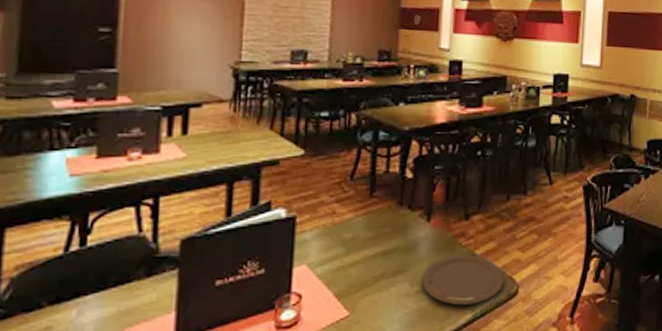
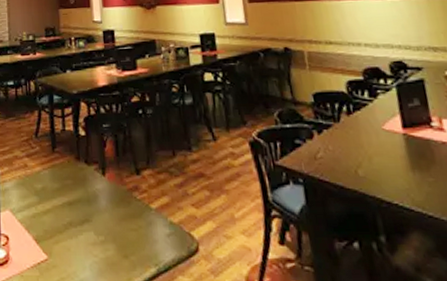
plate: present [422,255,504,306] -> none [105,208,183,258]

